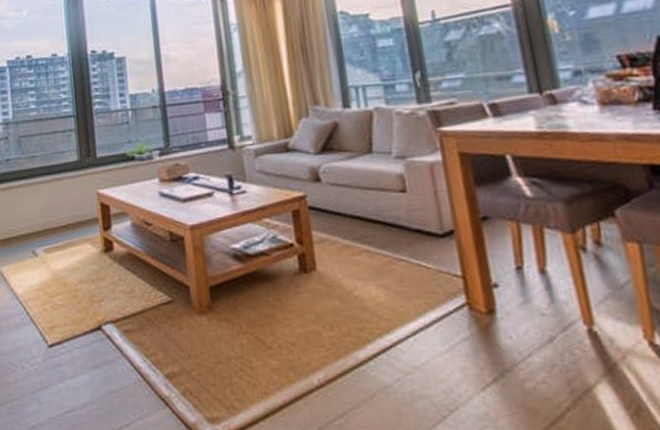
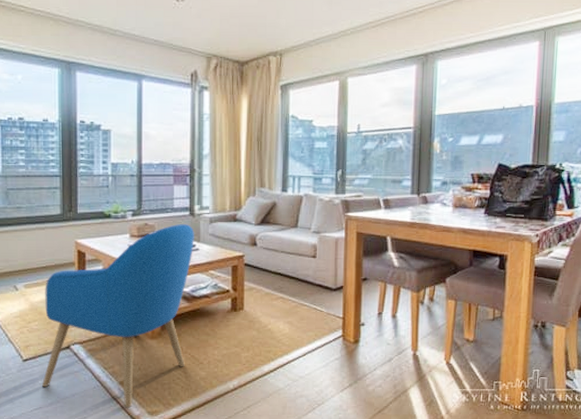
armchair: none [67,160,248,412] -> present [42,224,194,408]

